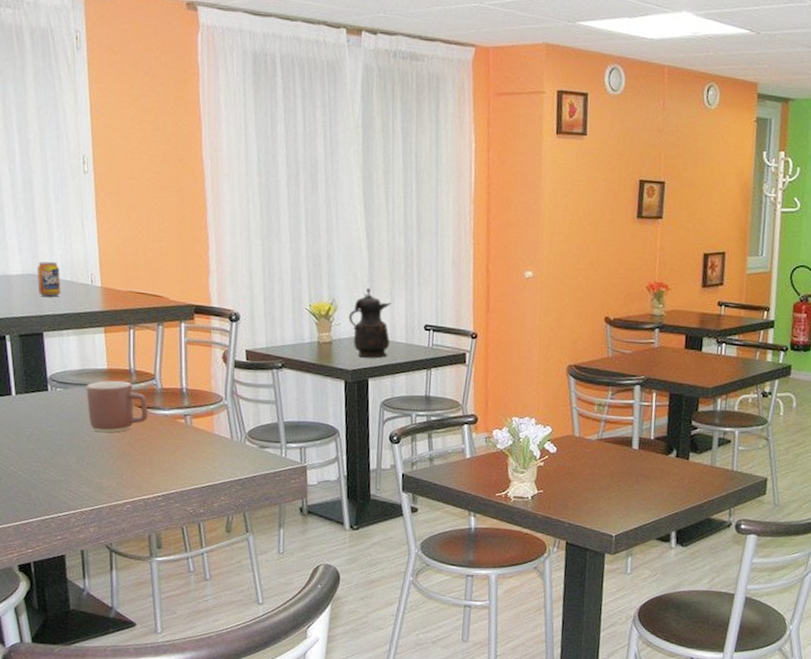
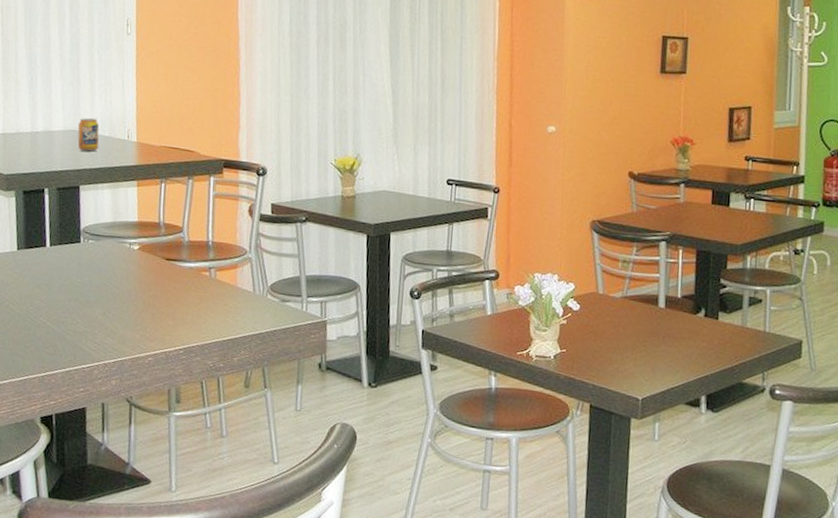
mug: present [86,380,149,433] -> none [116,232,175,285]
coffeepot: present [349,287,392,358] -> none [373,142,415,212]

